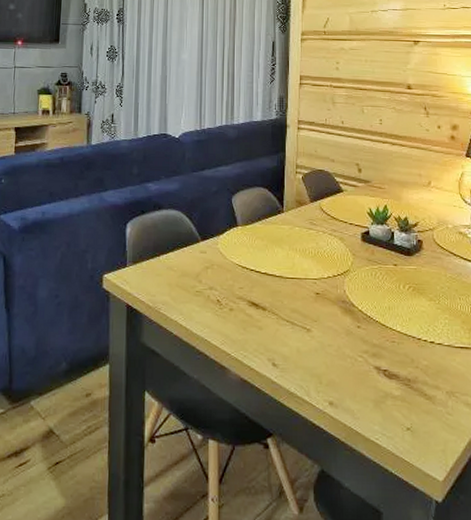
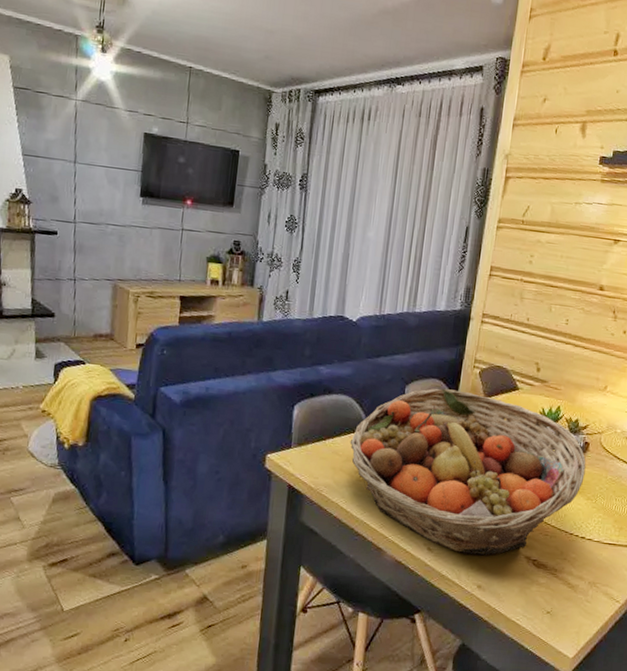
fruit basket: none [183,196,423,368] -> present [349,388,586,555]

